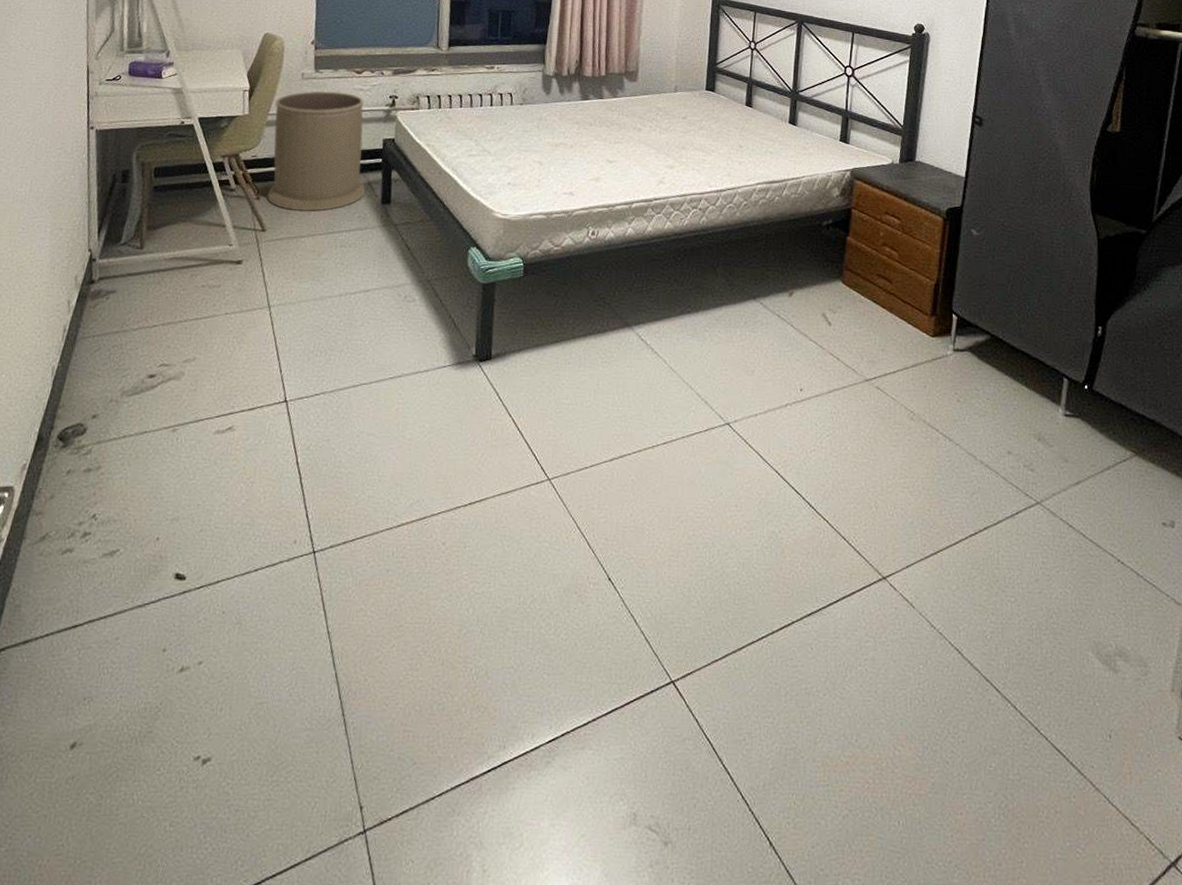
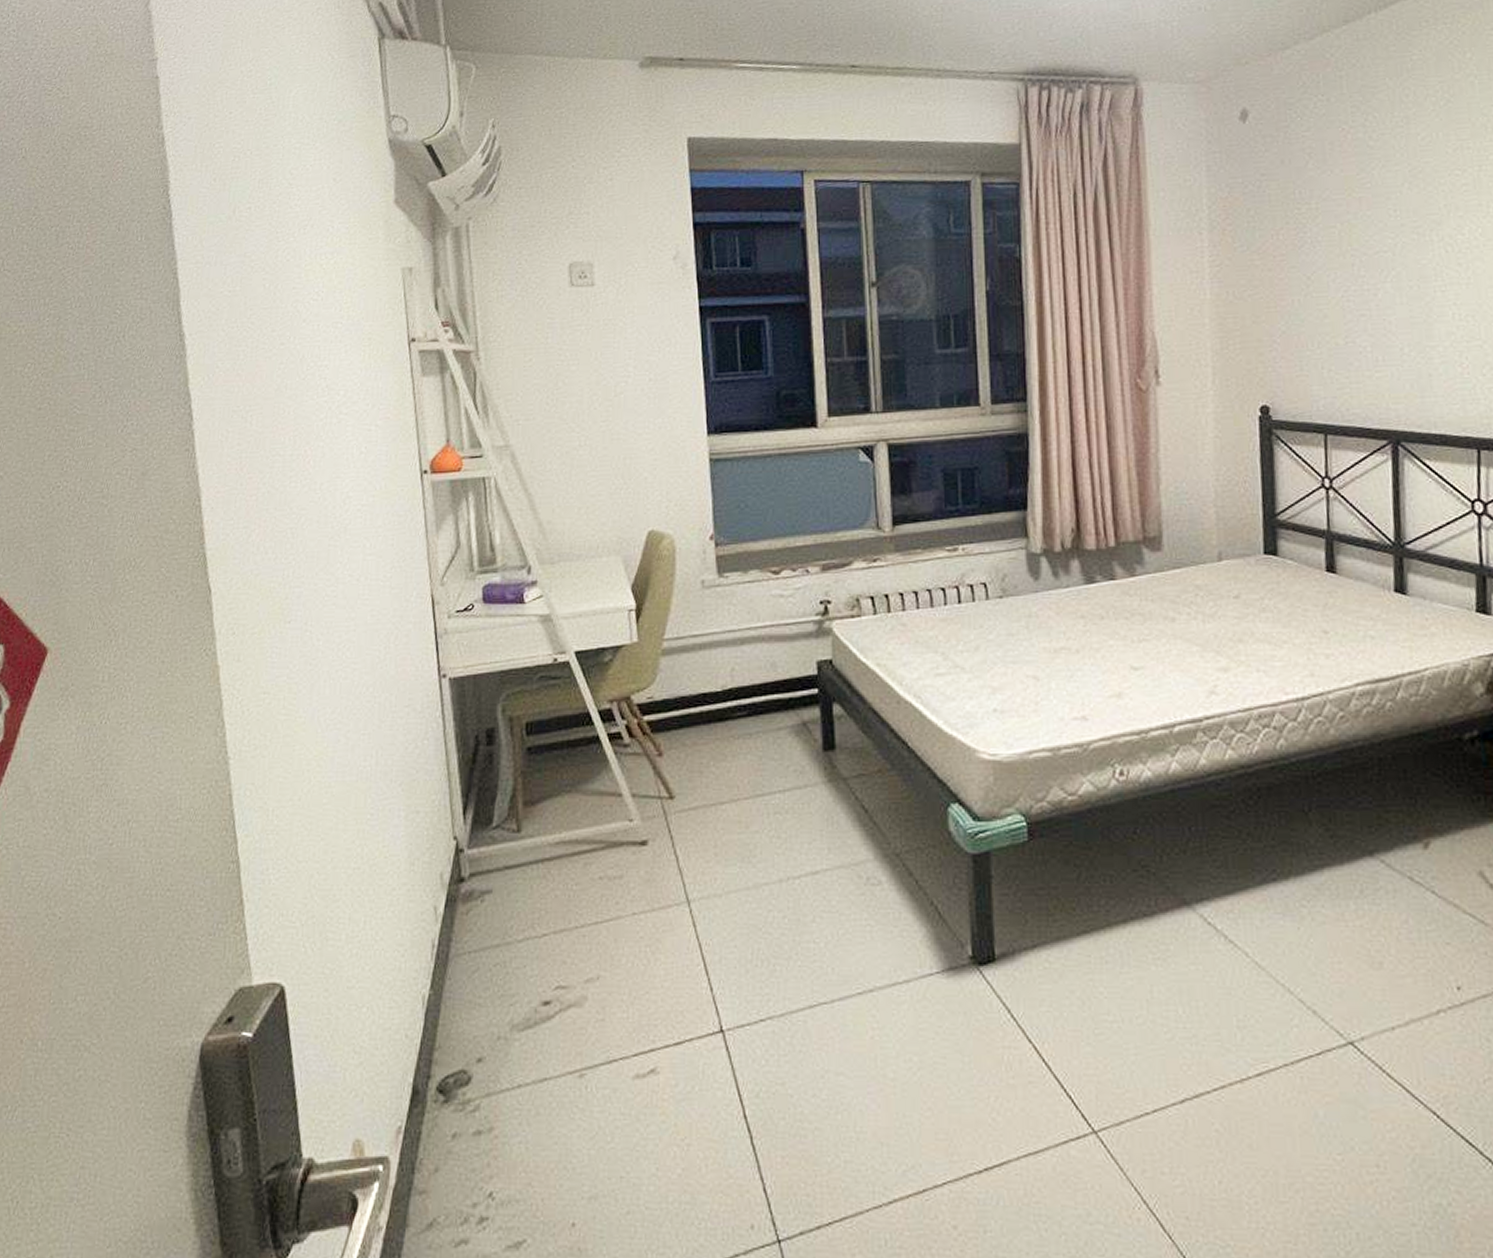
trash can: present [267,91,366,212] -> none [670,601,801,769]

